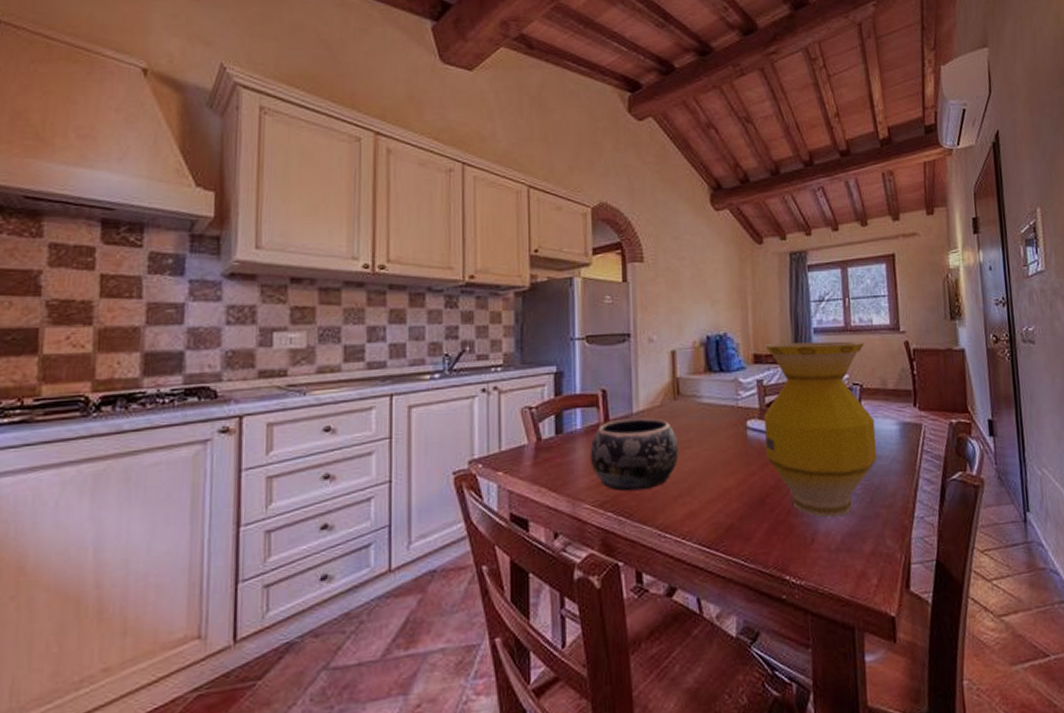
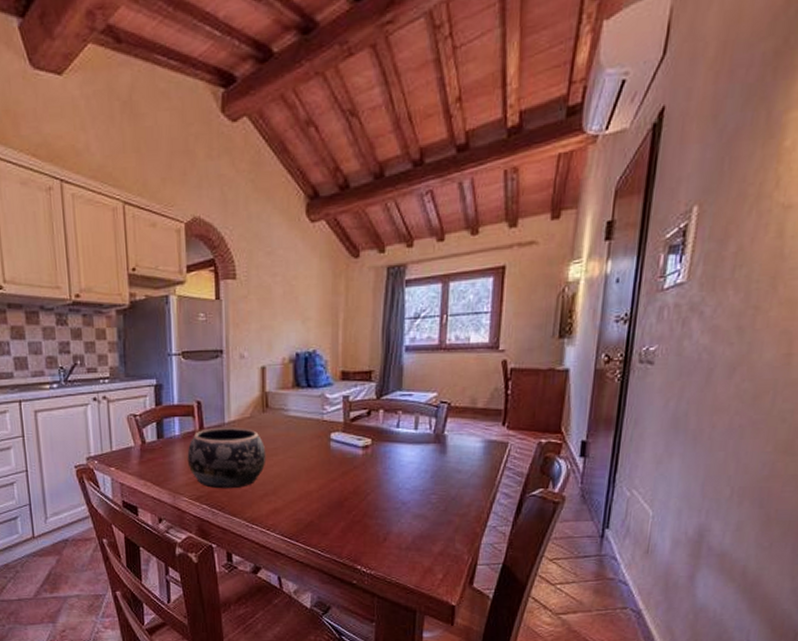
vase: present [764,341,878,517] -> none [348,359,459,521]

